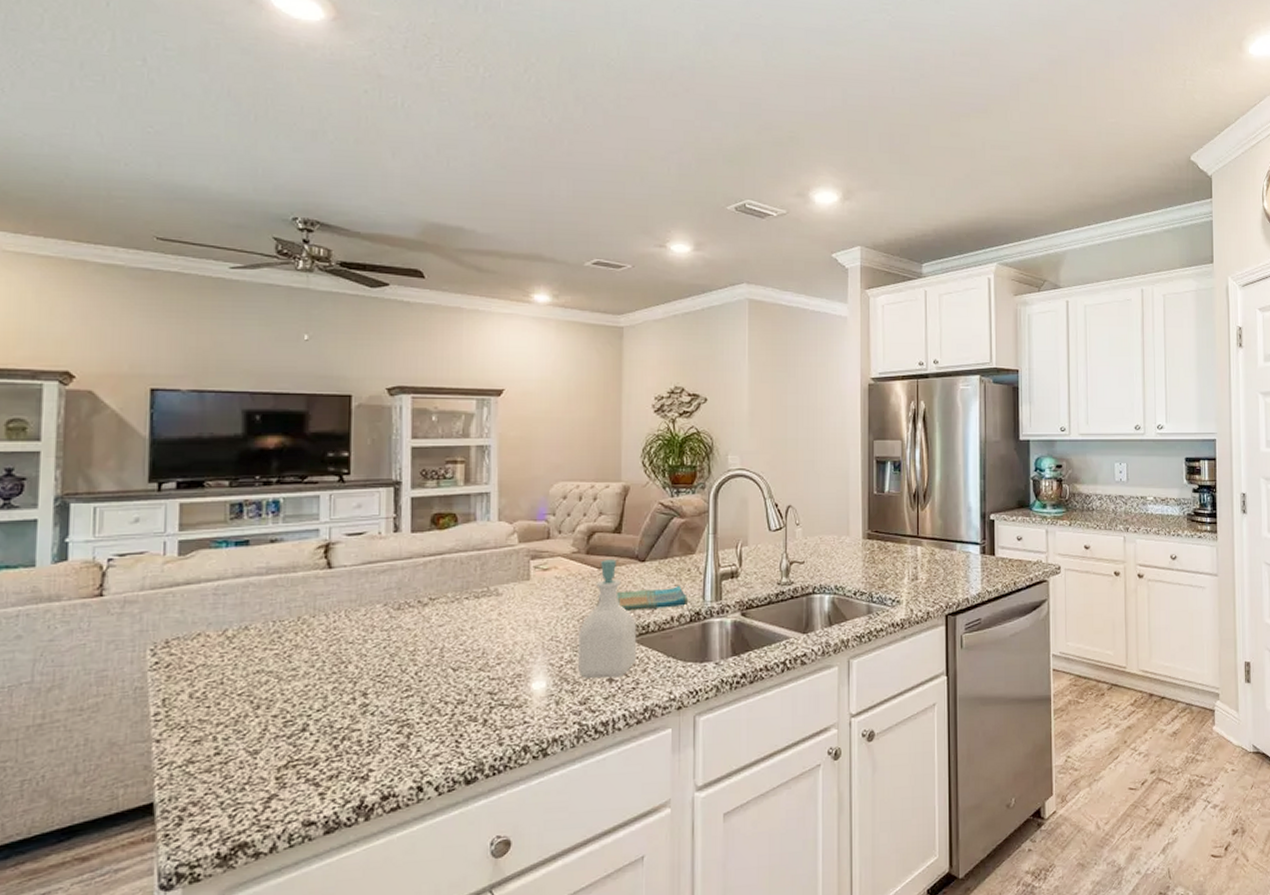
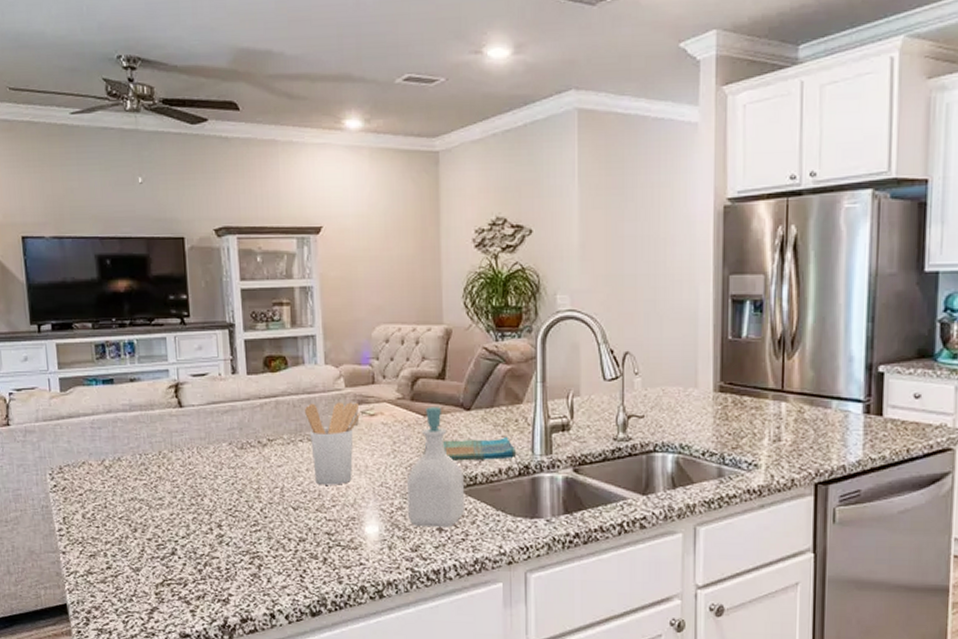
utensil holder: none [473,557,533,643] -> present [305,402,360,485]

